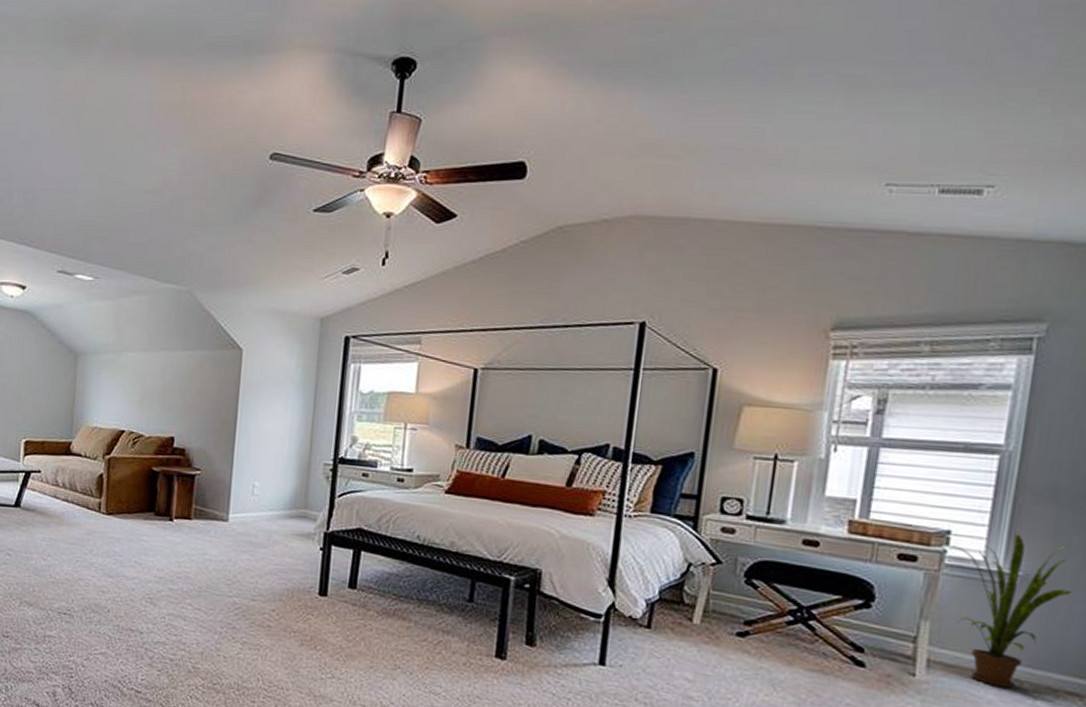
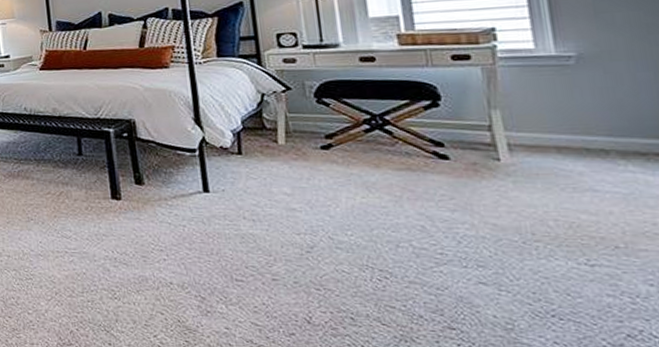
house plant: present [949,533,1072,689] -> none [498,20,631,159]

